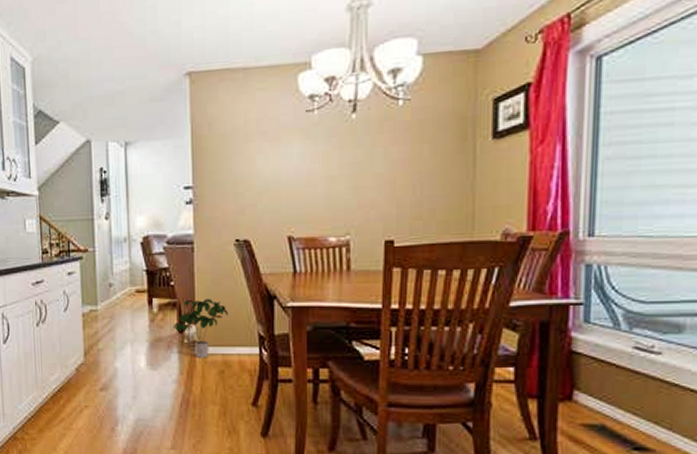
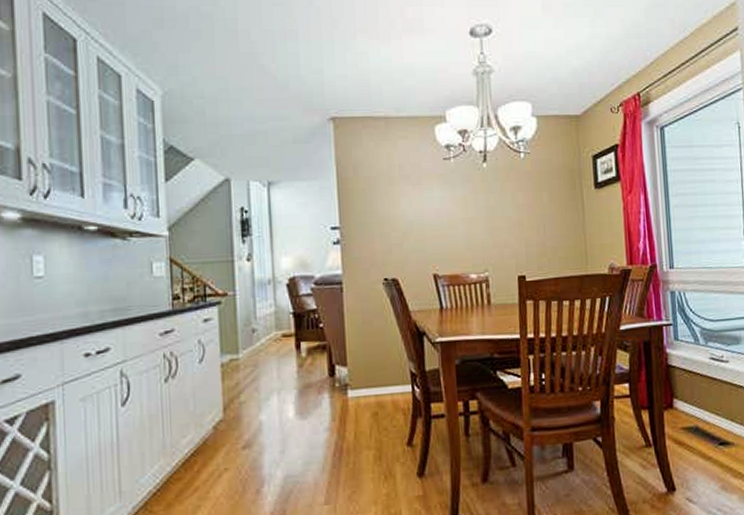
potted plant: present [173,299,228,358] -> none [323,339,379,401]

